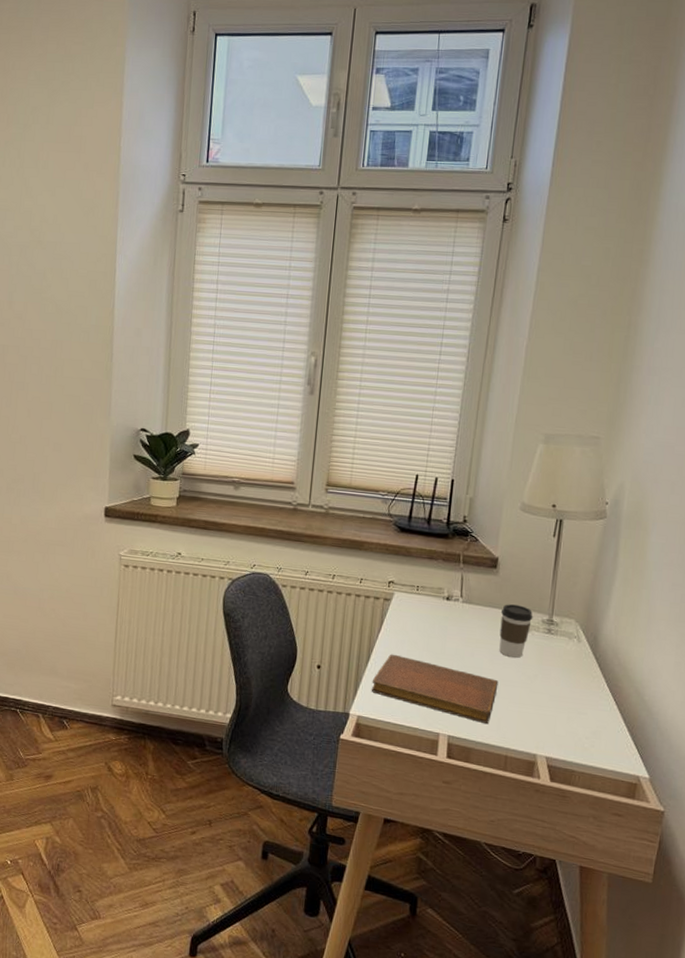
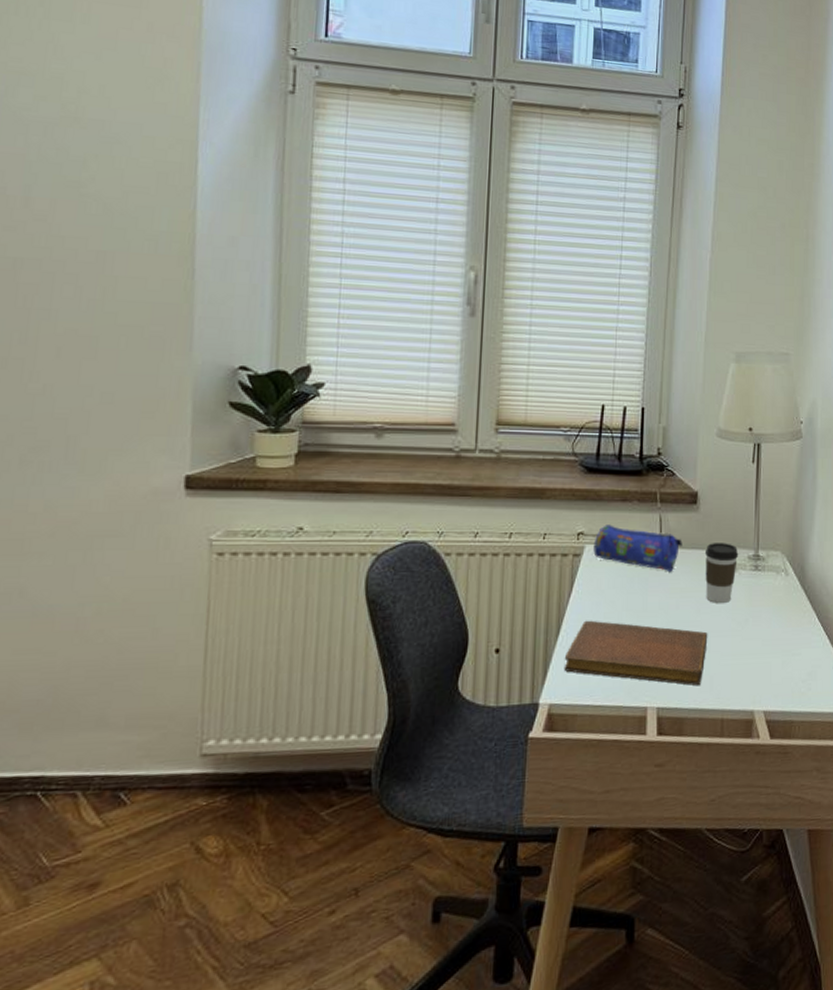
pencil case: none [401,577,481,625] -> present [593,525,682,572]

